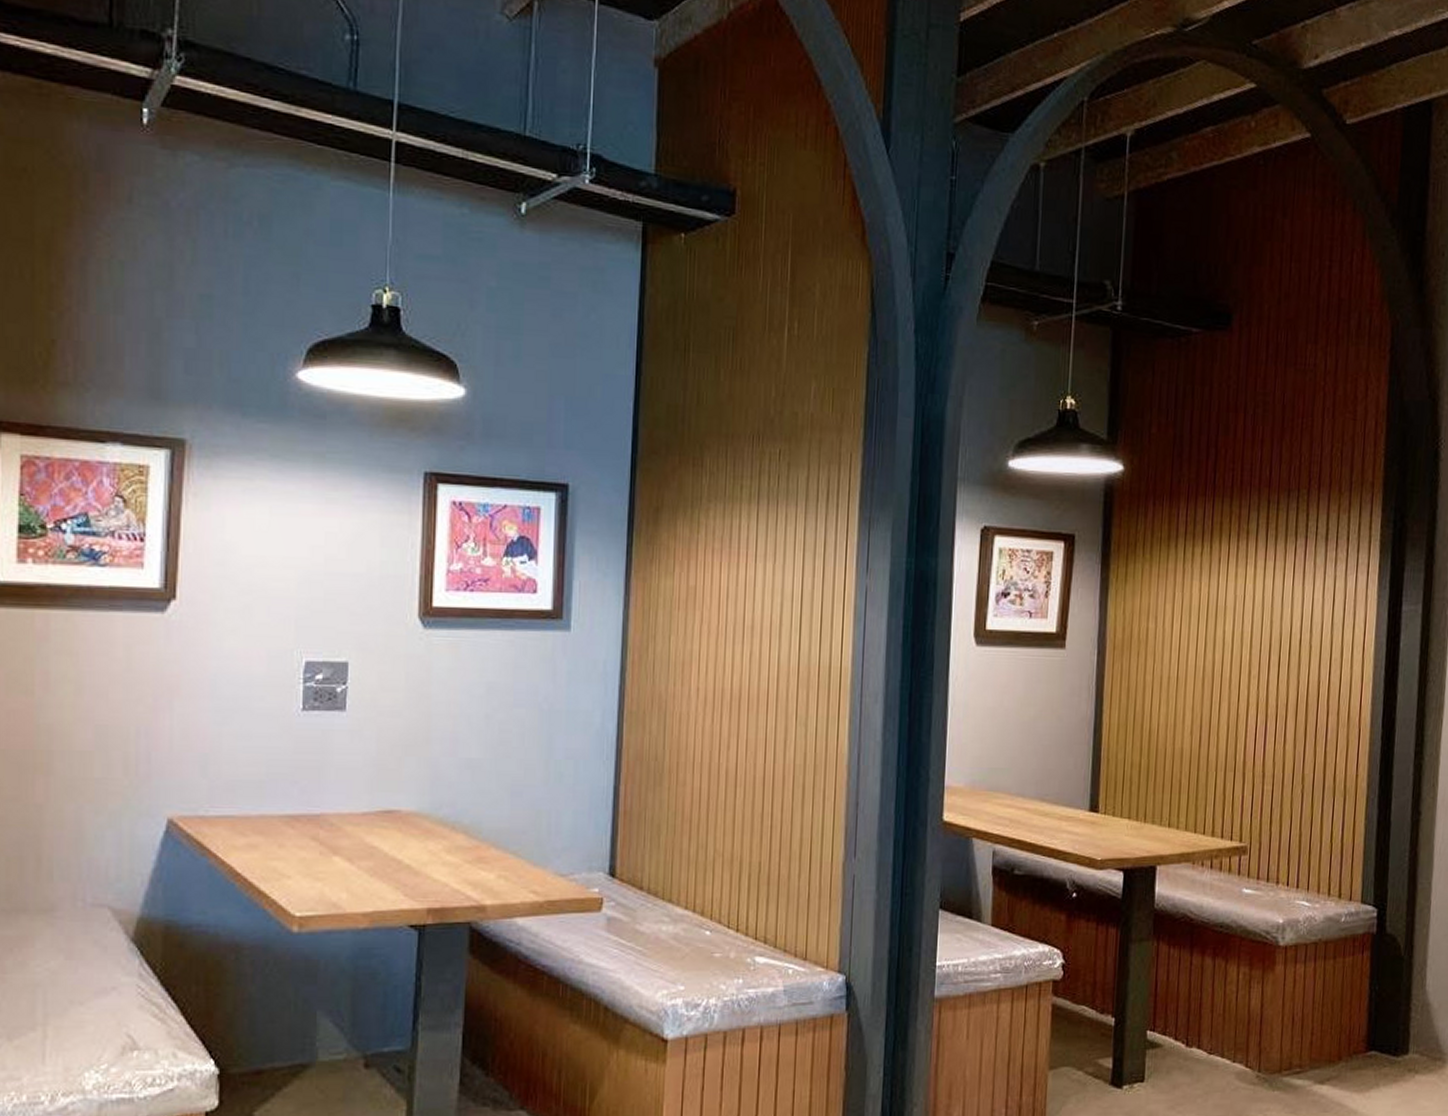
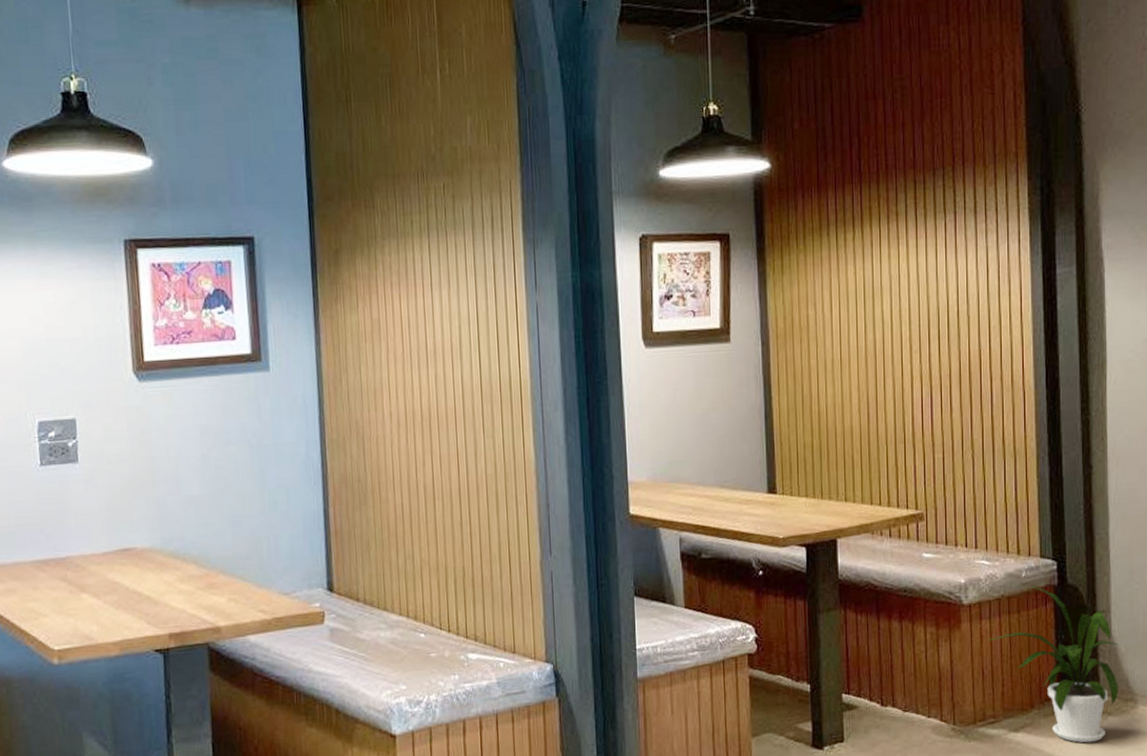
house plant: none [1301,932,1432,1101] -> present [988,586,1119,743]

